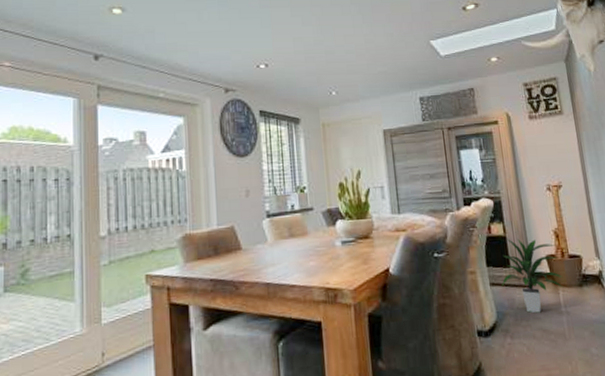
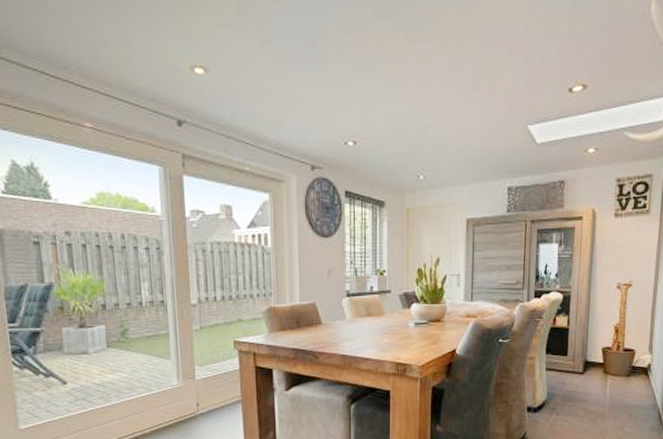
indoor plant: present [501,238,564,313] -> none [556,329,614,396]

